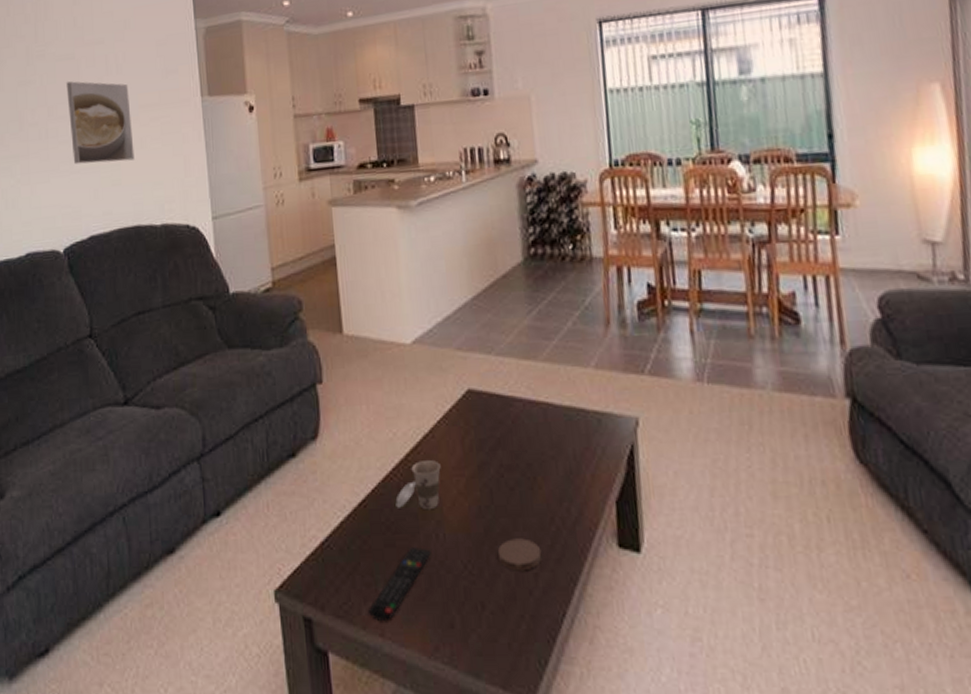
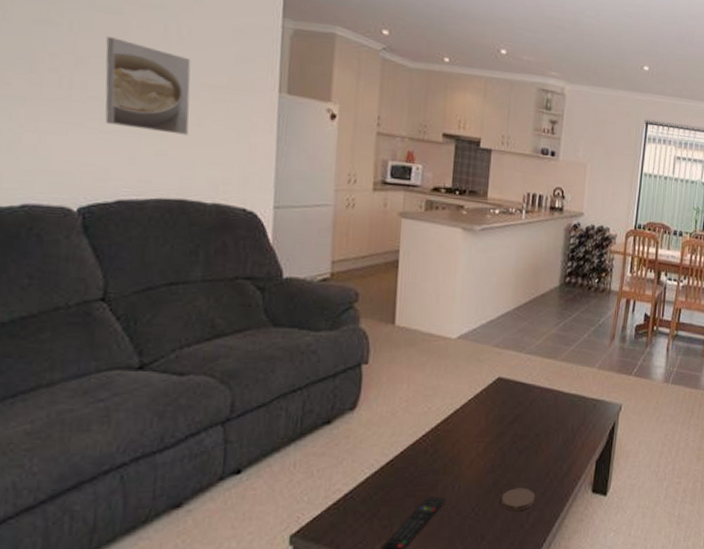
cup: present [395,460,441,511] -> none [421,430,466,468]

